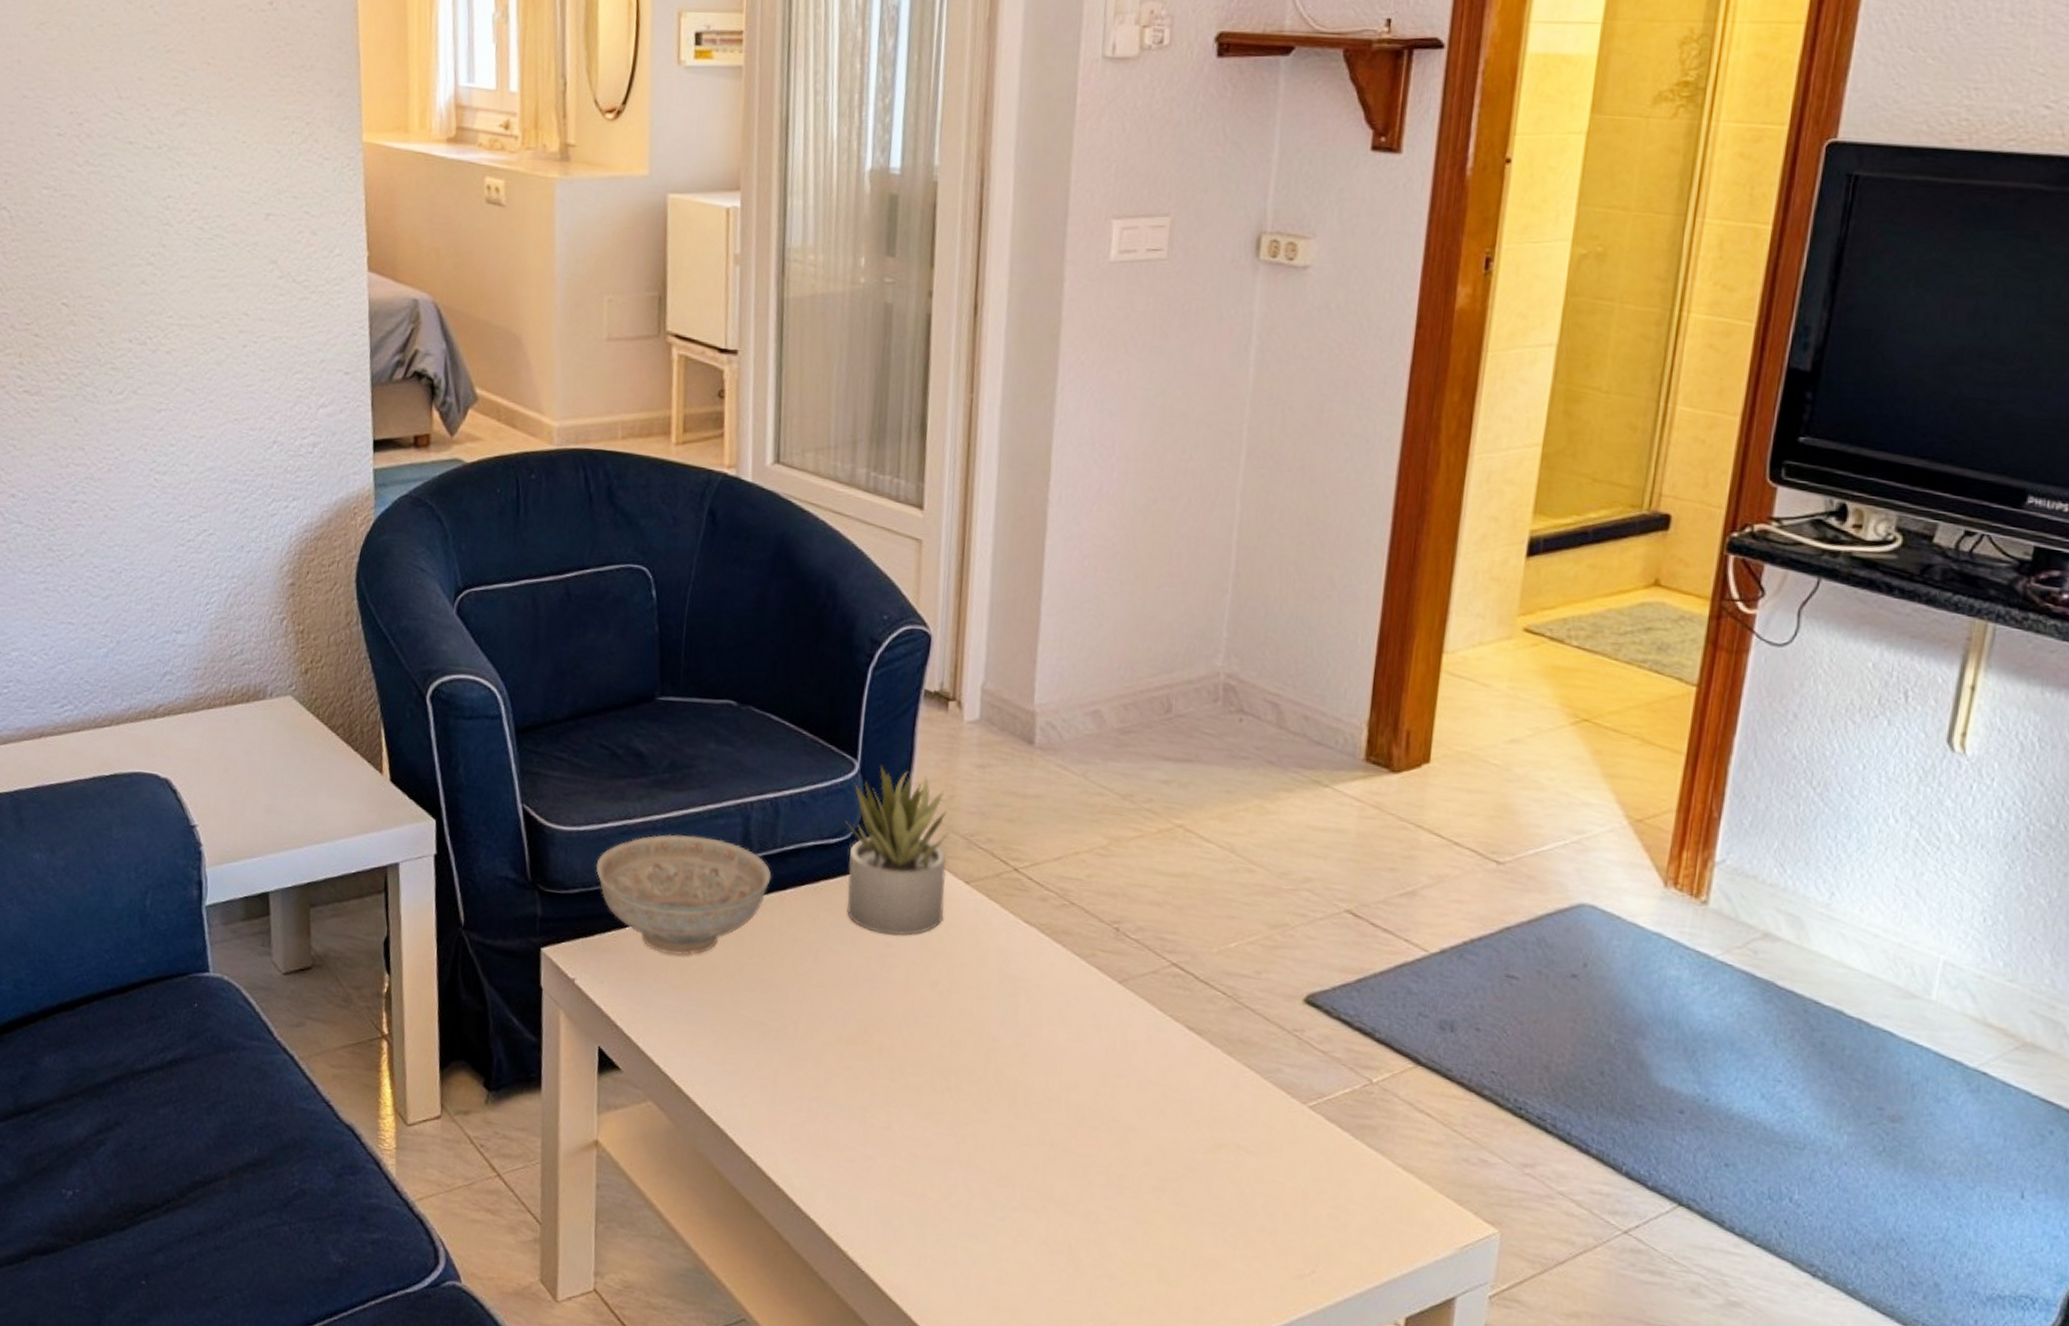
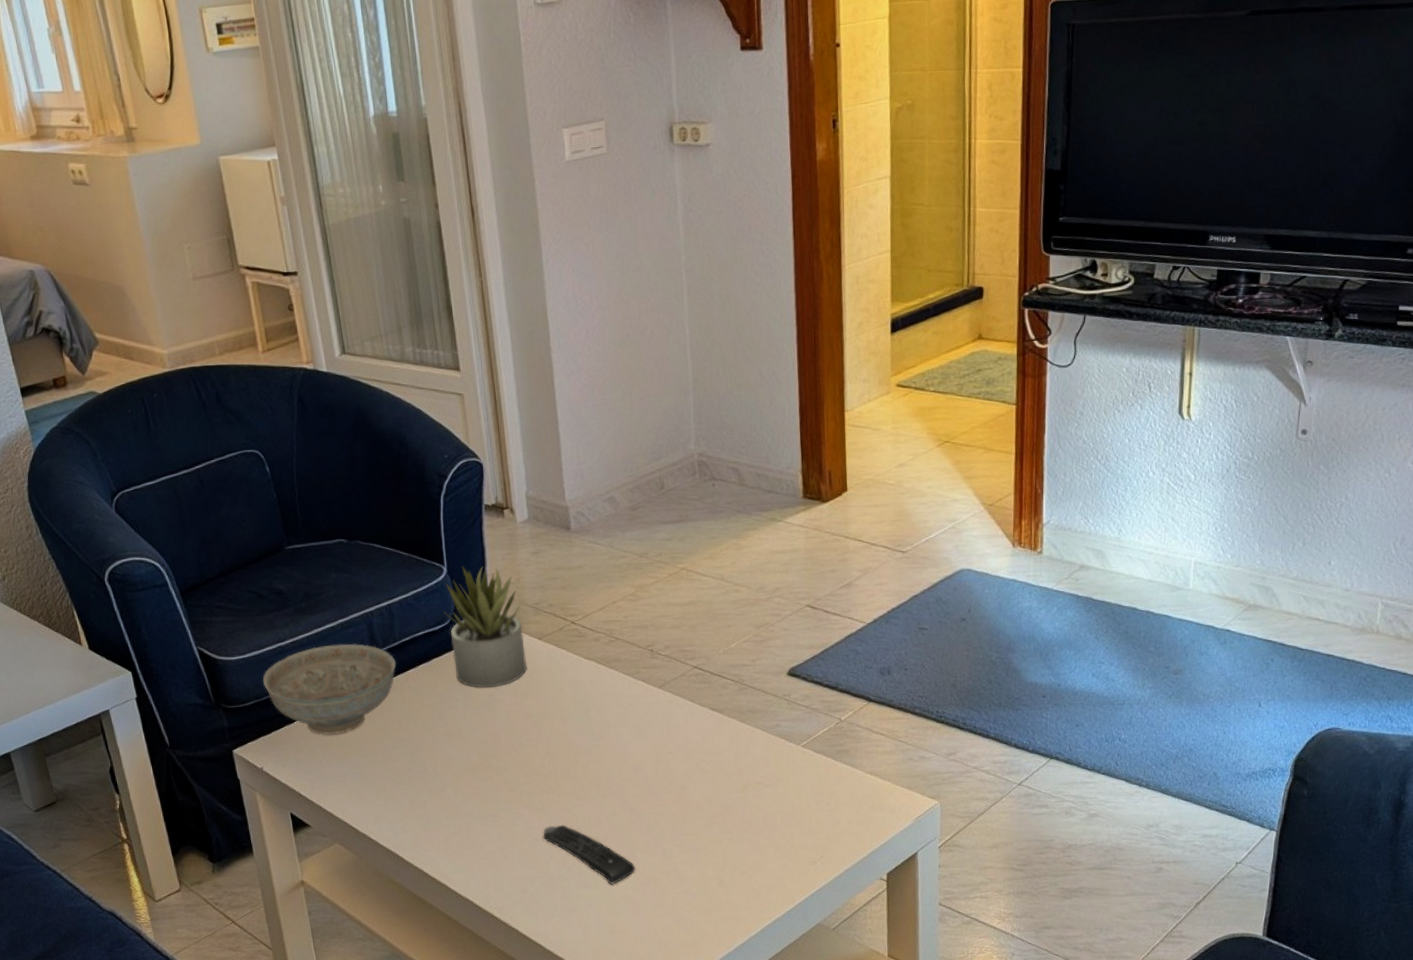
remote control: none [924,1140,1045,1242] -> present [542,824,636,885]

